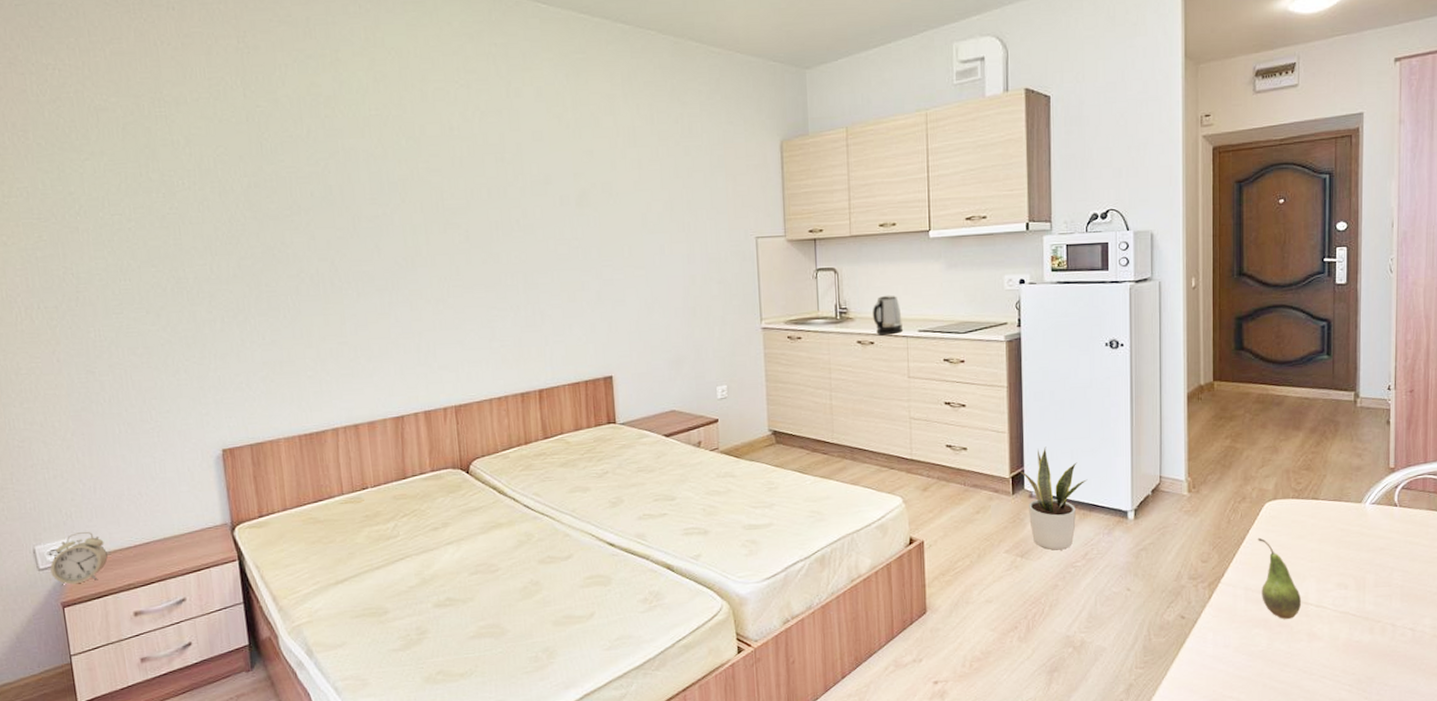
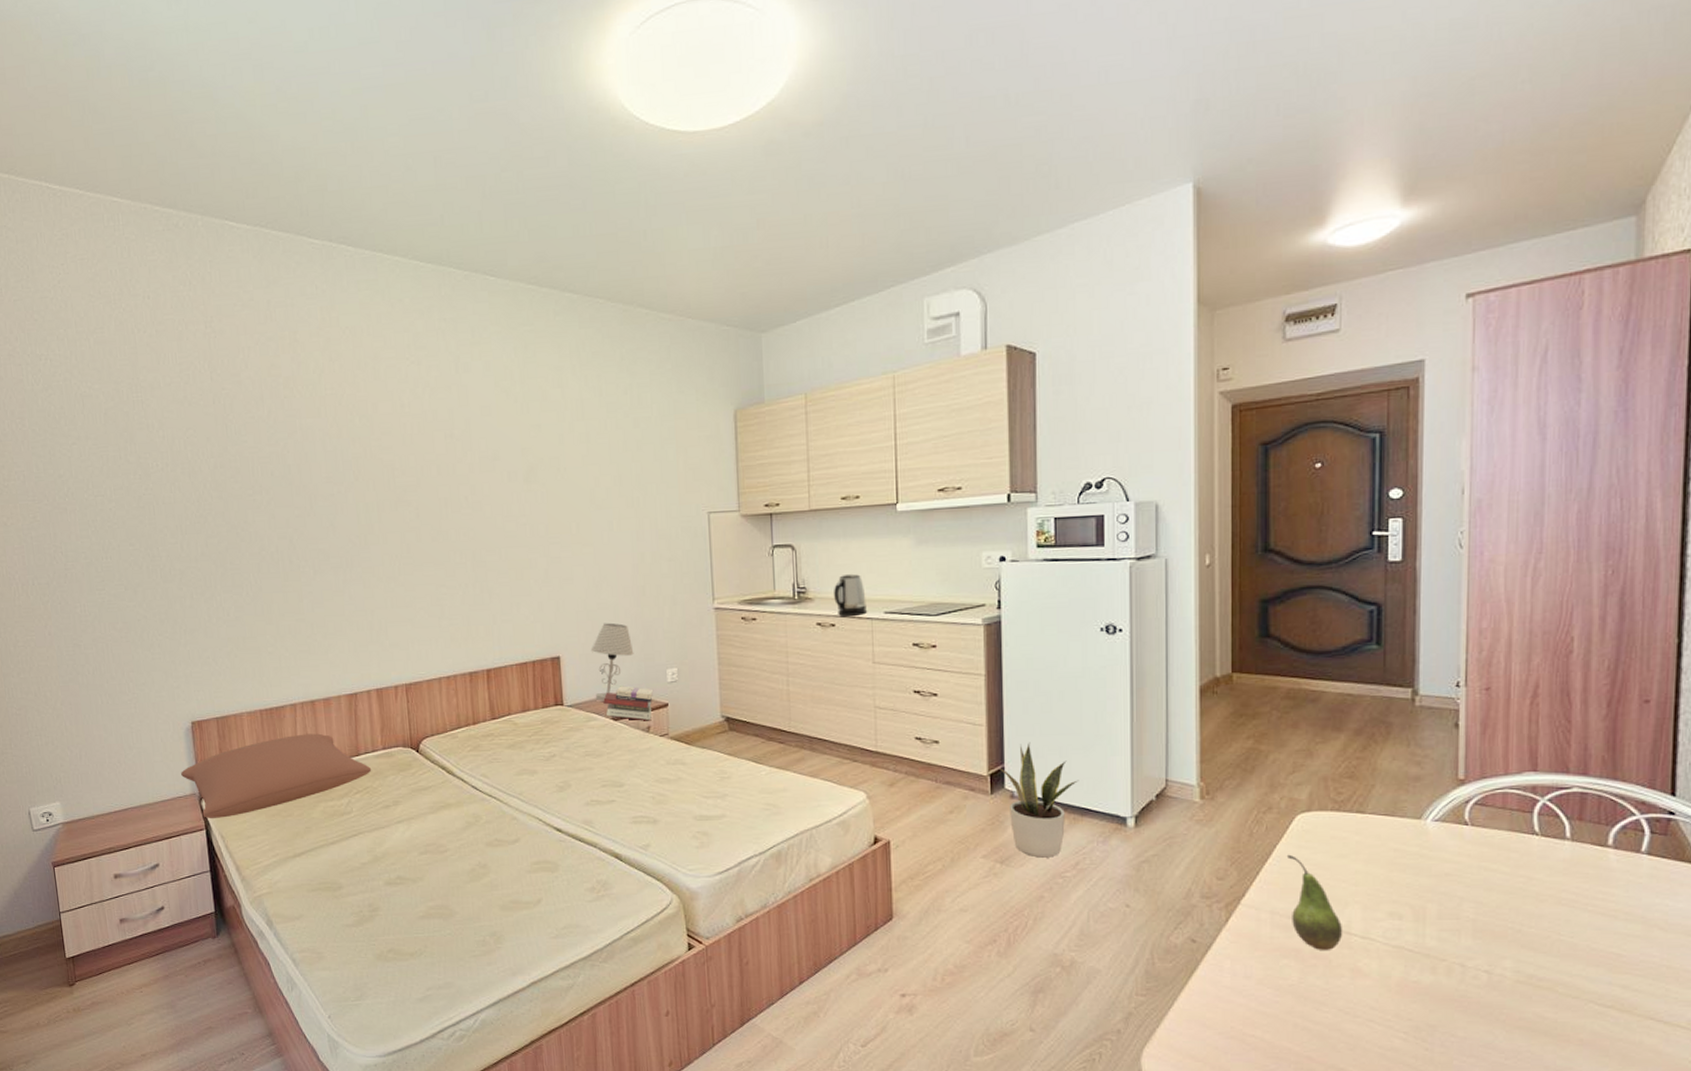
alarm clock: present [50,531,108,587] -> none [43,796,92,847]
pillow: none [211,457,420,549] -> present [181,733,372,818]
table lamp: none [644,342,685,419] -> present [592,622,634,701]
books: none [655,403,705,437] -> present [603,686,654,721]

